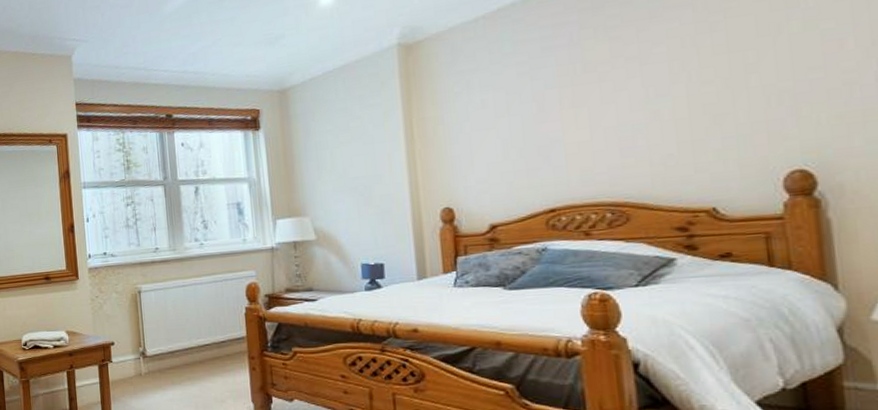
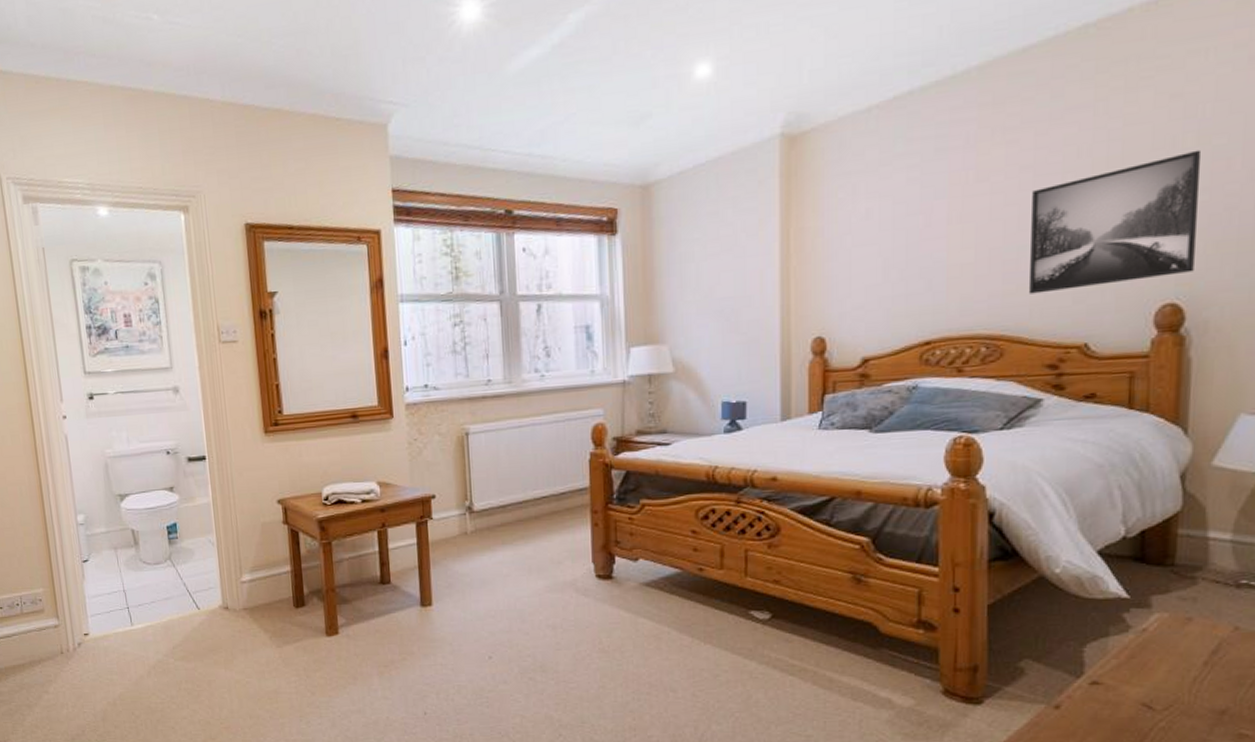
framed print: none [641,34,819,166] -> present [1028,149,1202,294]

